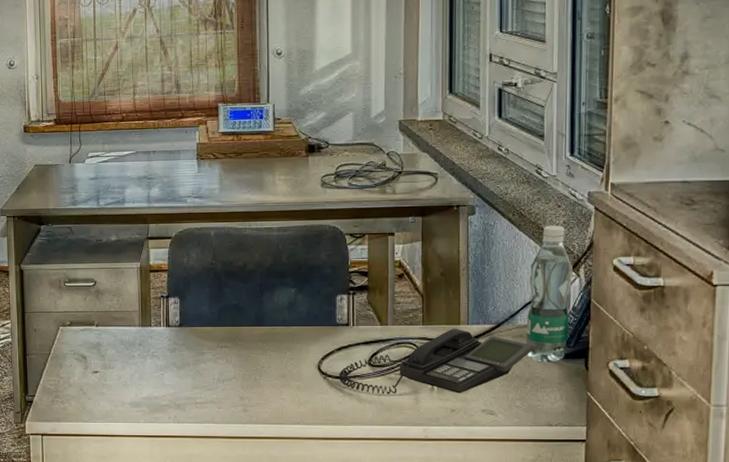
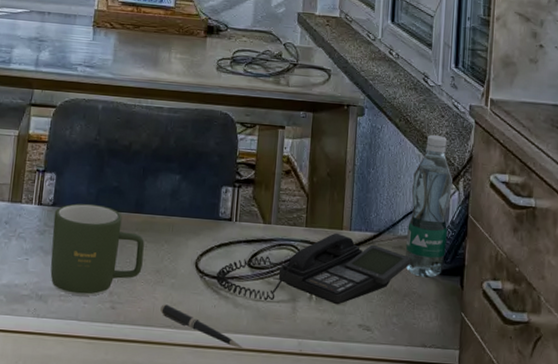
mug: none [182,321,268,403] -> present [50,203,145,297]
pen: none [289,403,370,439] -> present [160,303,243,349]

